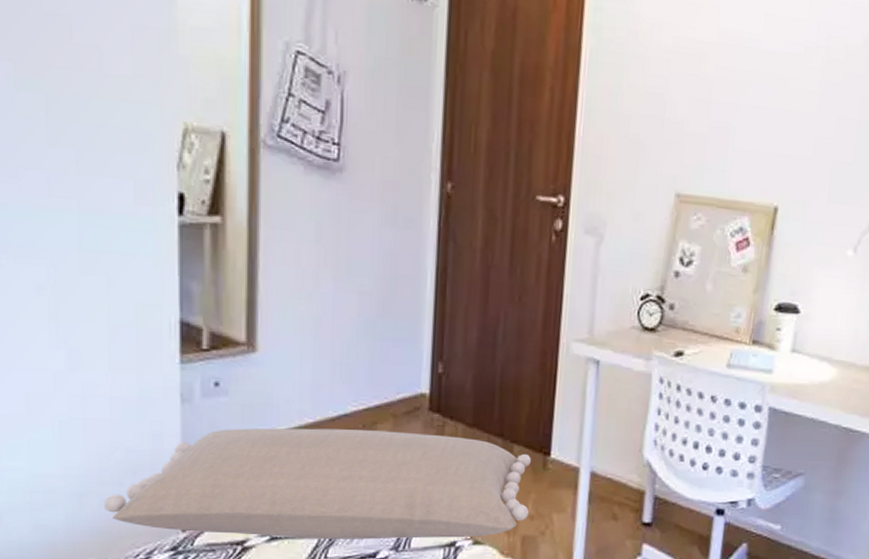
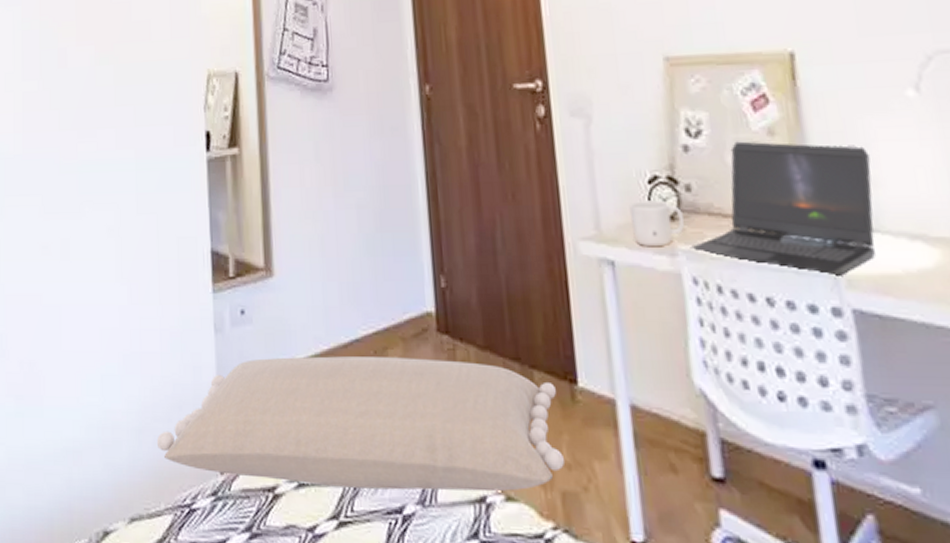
mug: none [619,313,664,352] -> present [629,200,685,247]
laptop computer: none [663,273,810,385] -> present [690,141,875,279]

